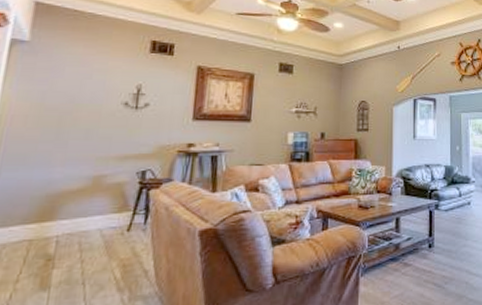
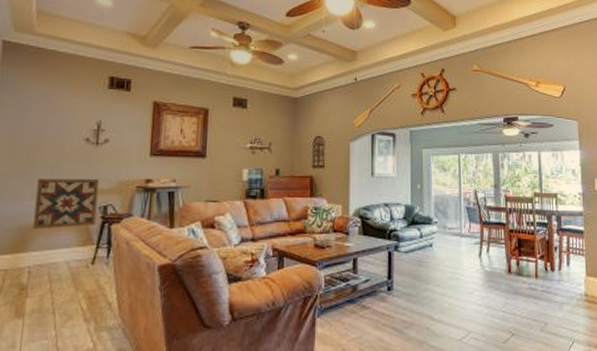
wall art: none [62,143,138,197] -> present [32,178,99,230]

